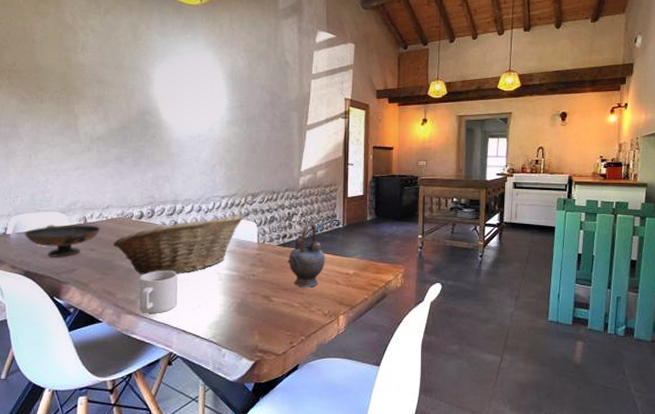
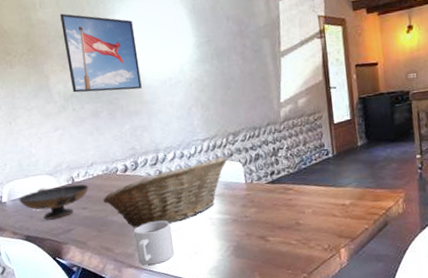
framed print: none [100,60,171,141] -> present [60,13,142,93]
teapot: present [287,223,325,288] -> none [279,156,319,224]

